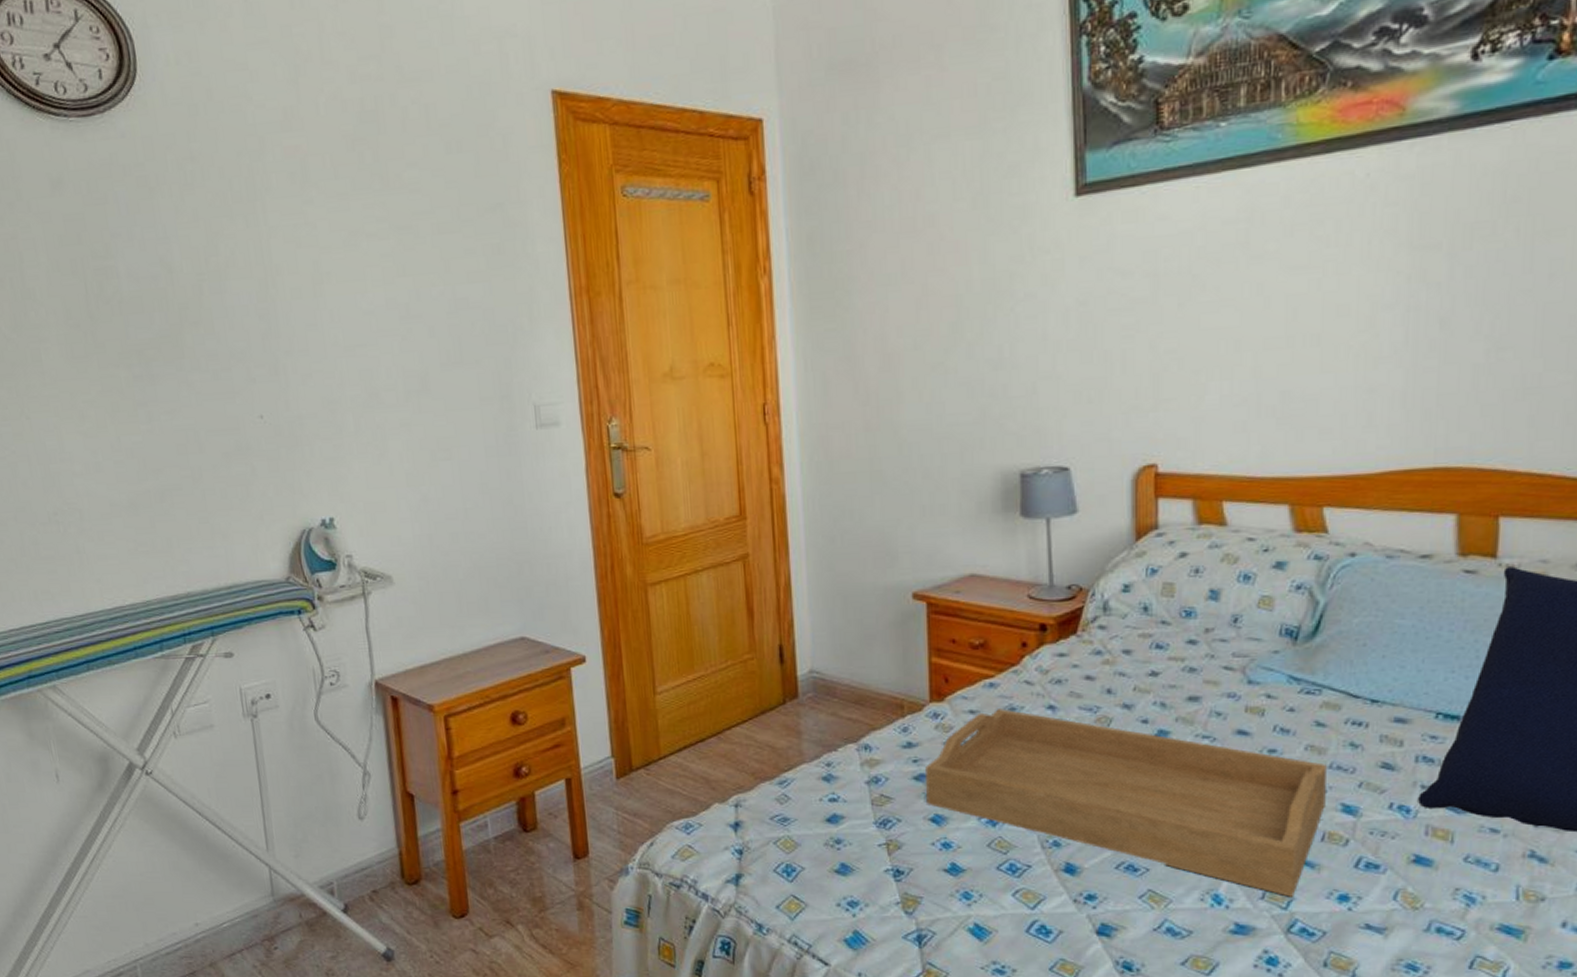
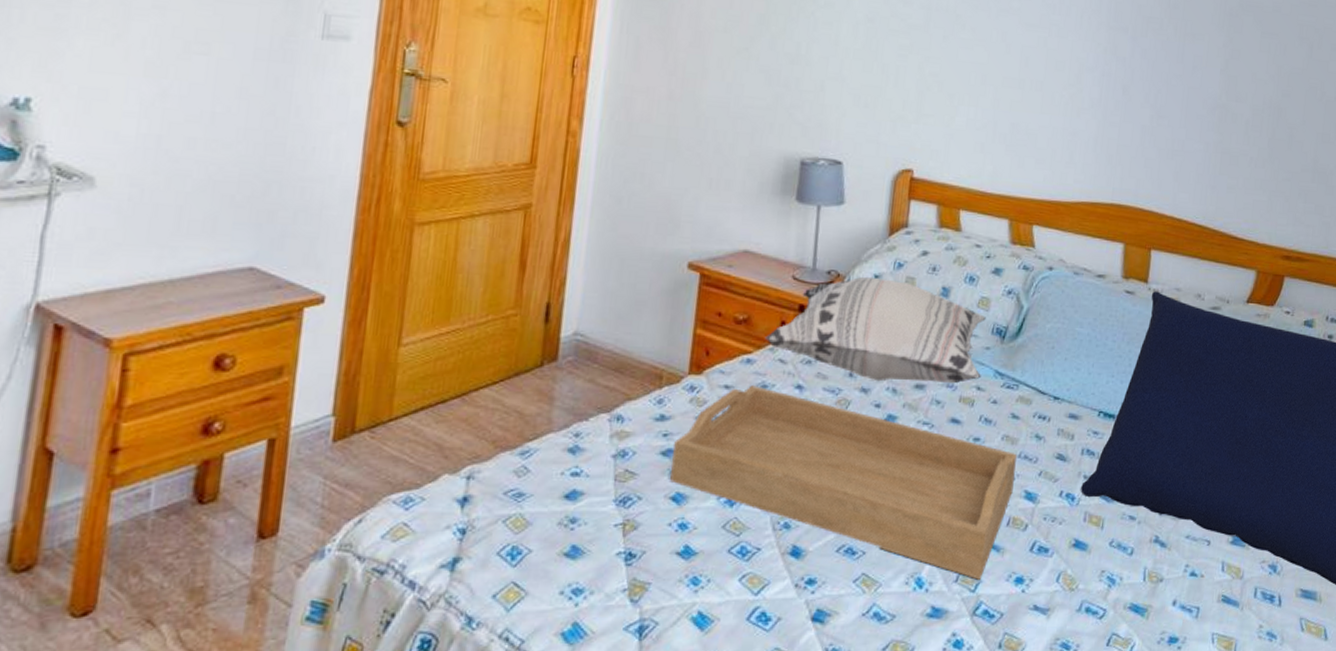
decorative pillow: none [1006,587,1271,697] -> present [765,276,986,384]

